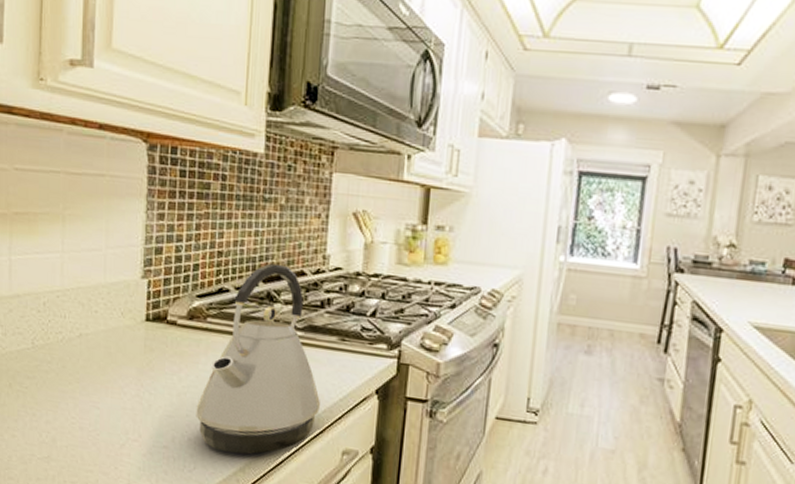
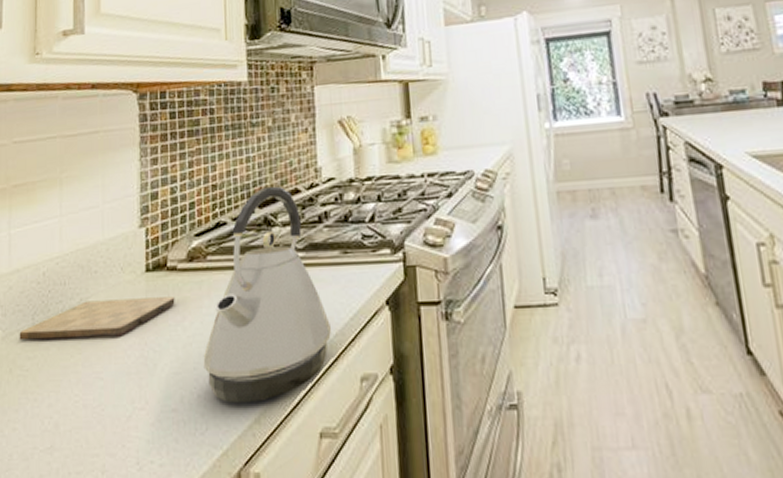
cutting board: none [19,336,173,375] -> present [19,297,175,341]

